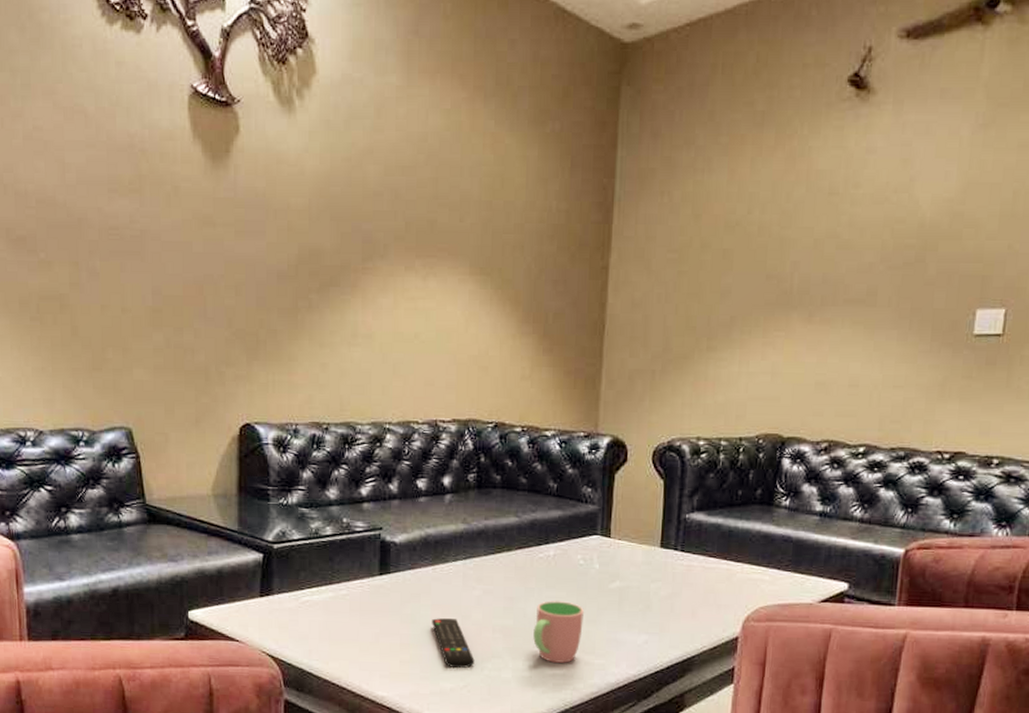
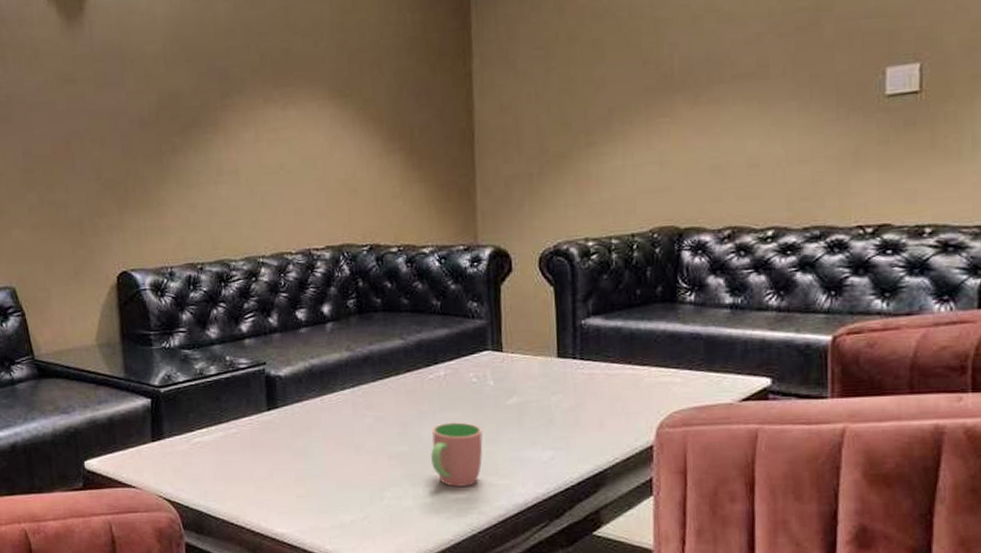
remote control: present [432,618,475,669] -> none [325,449,373,500]

